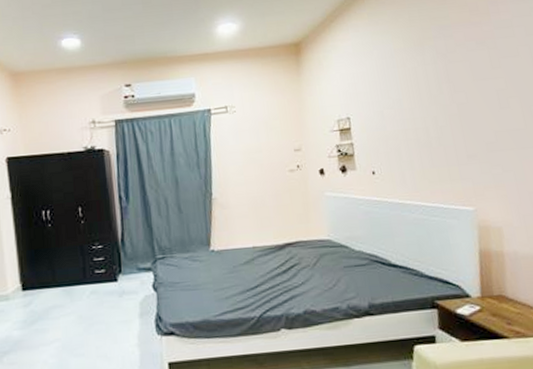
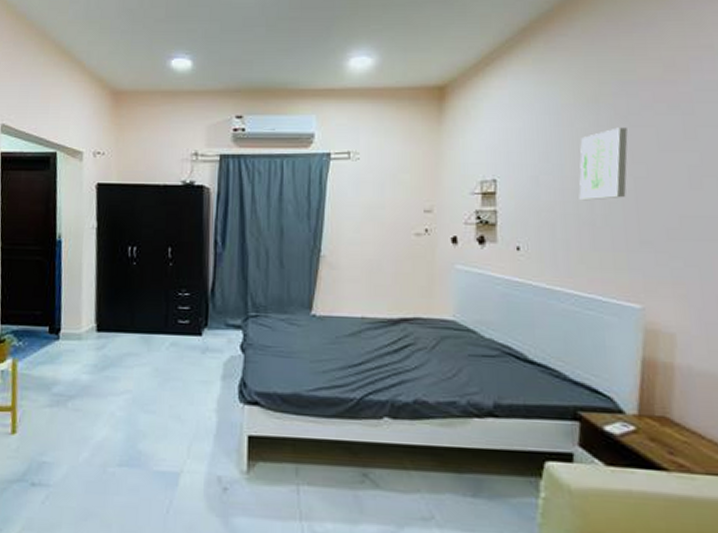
wall art: none [412,64,453,128] -> present [579,127,628,201]

